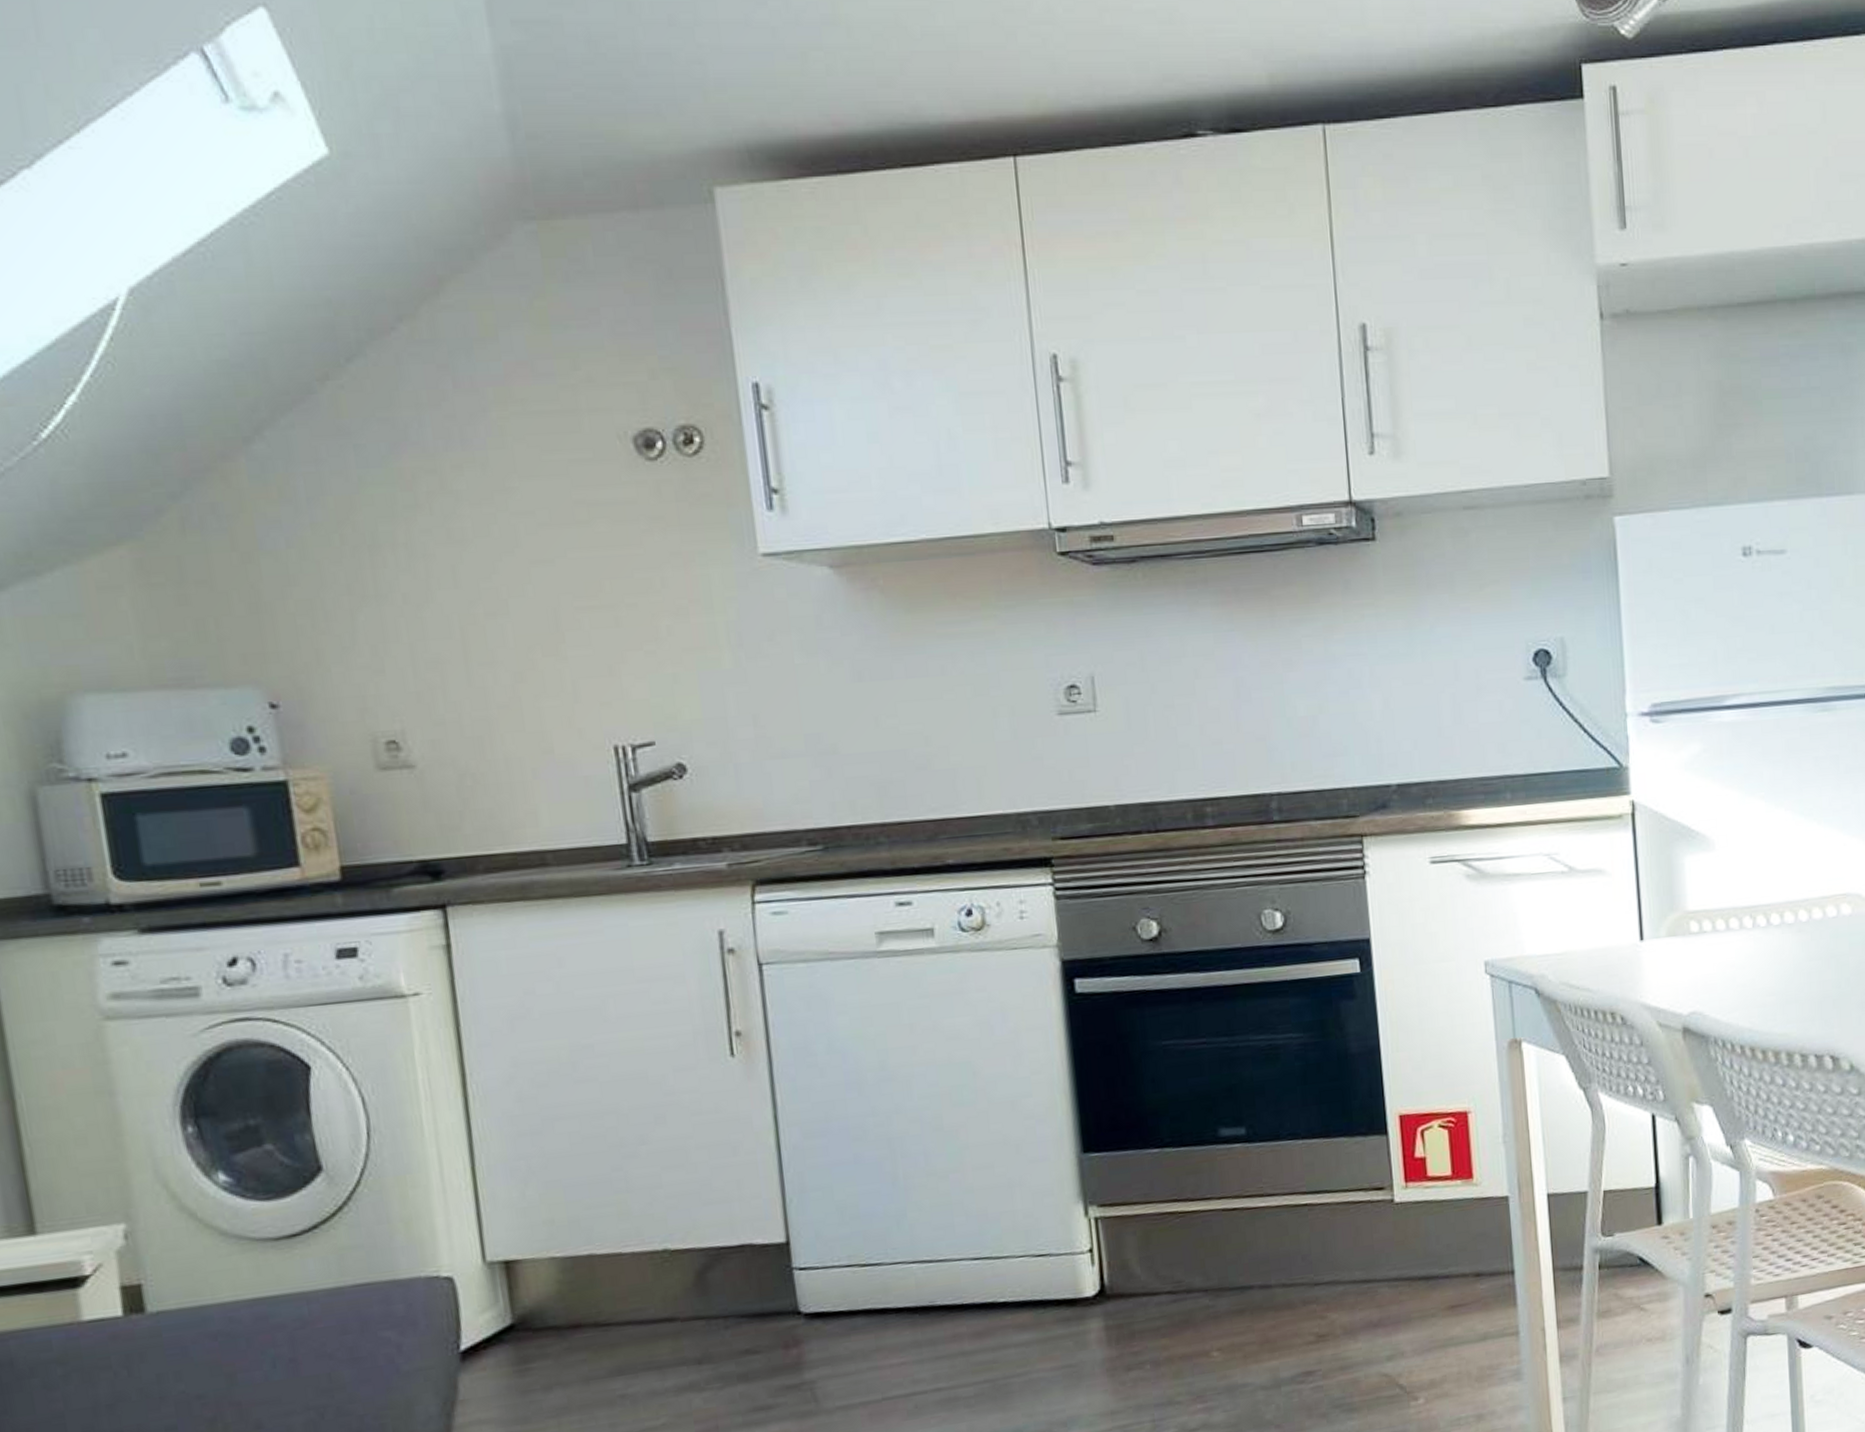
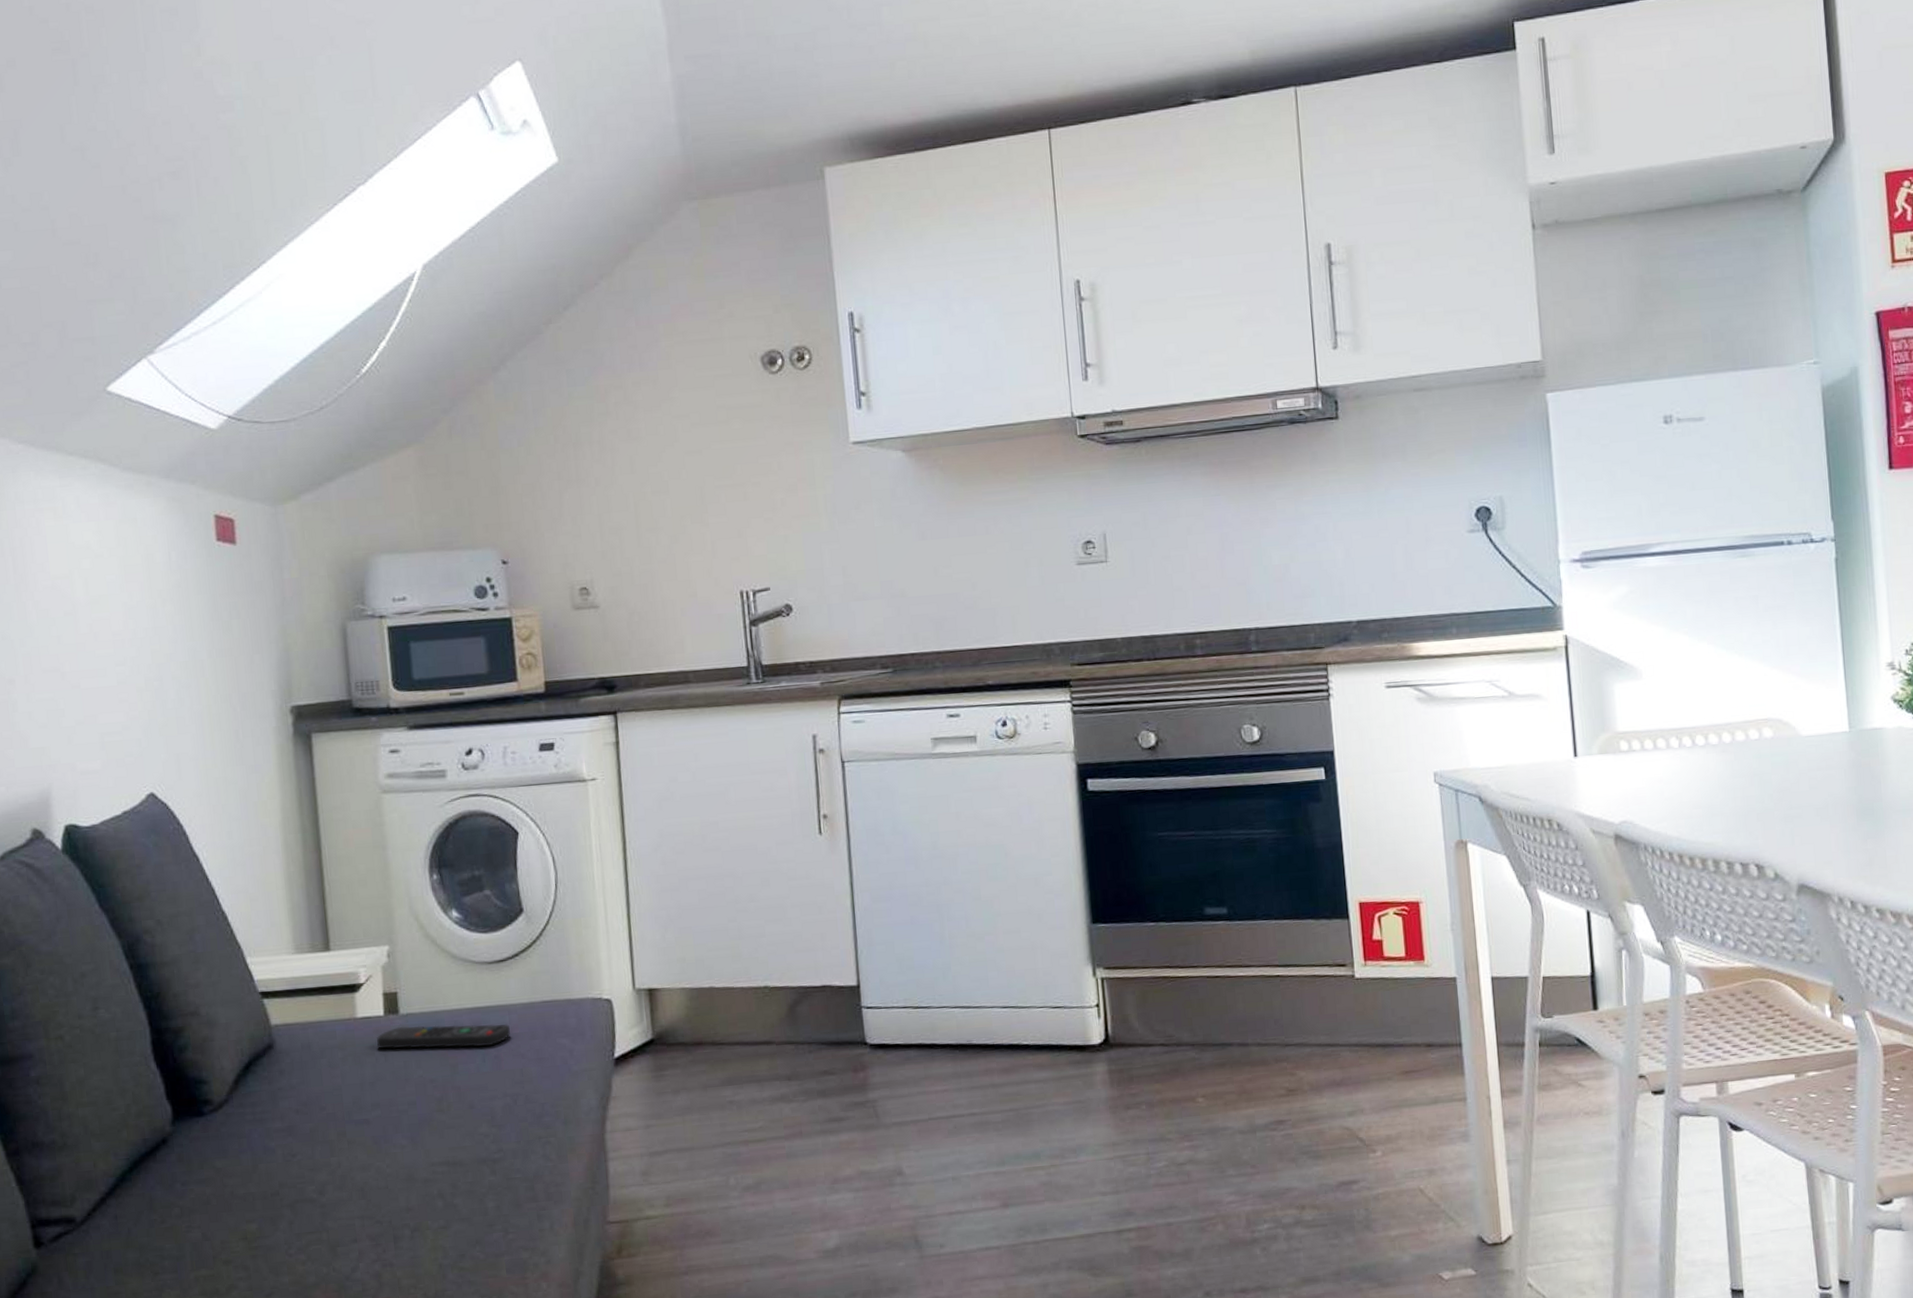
remote control: none [114,1316,311,1360] -> present [377,1023,510,1049]

